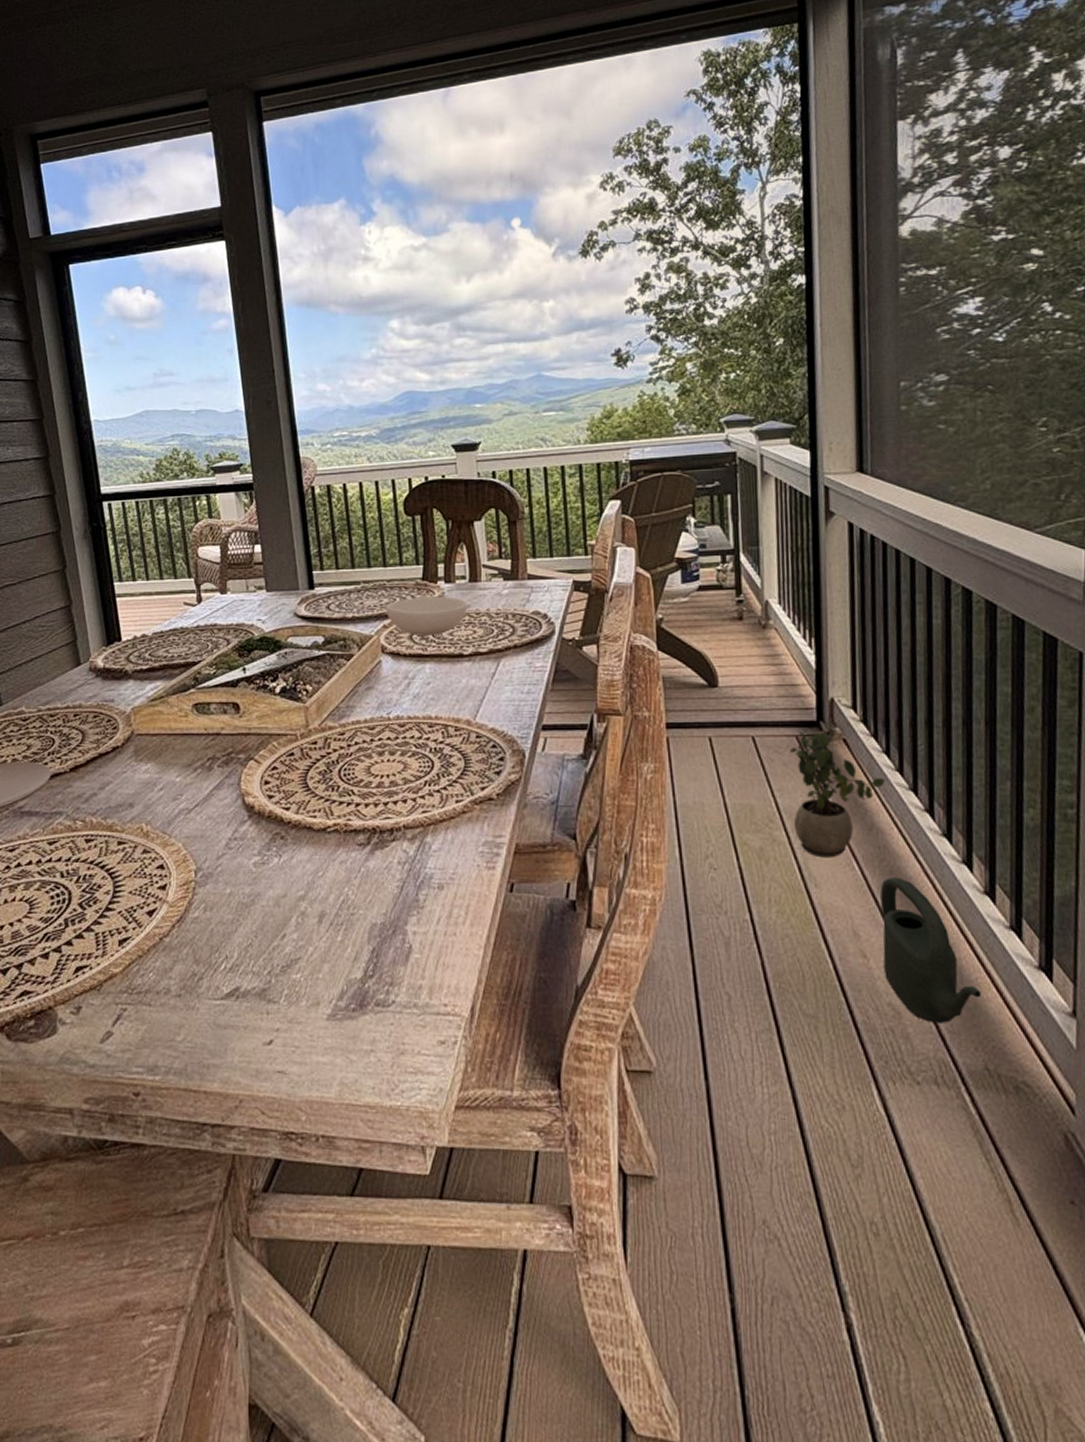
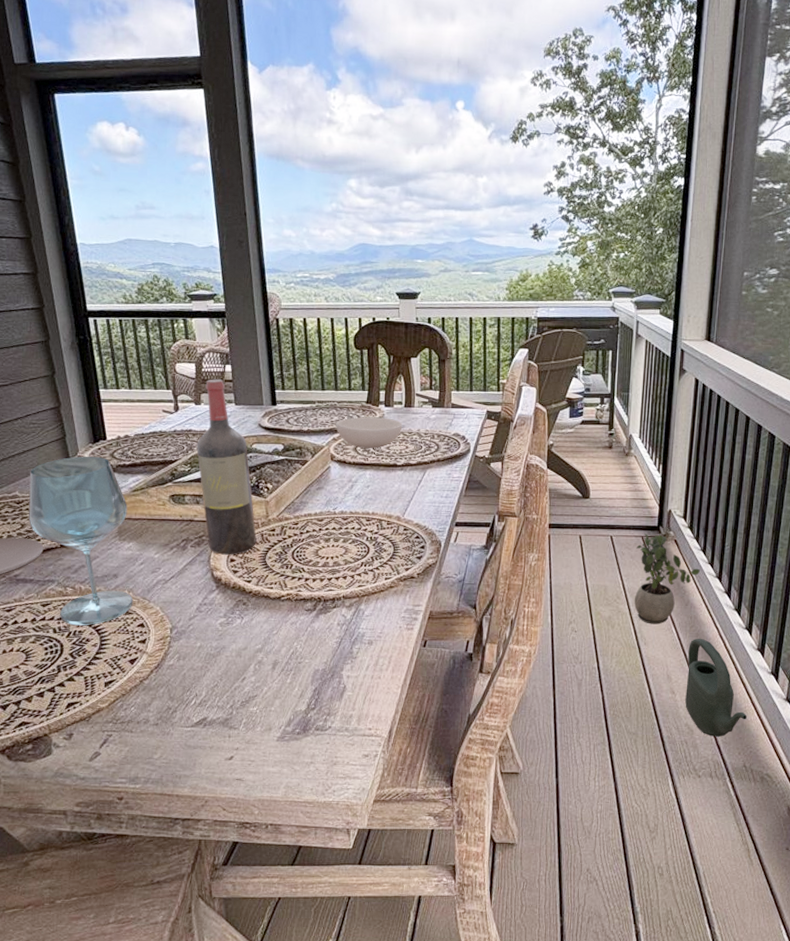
wine glass: none [35,661,152,869] -> present [29,456,134,626]
wine bottle: none [223,562,295,776] -> present [196,379,257,555]

